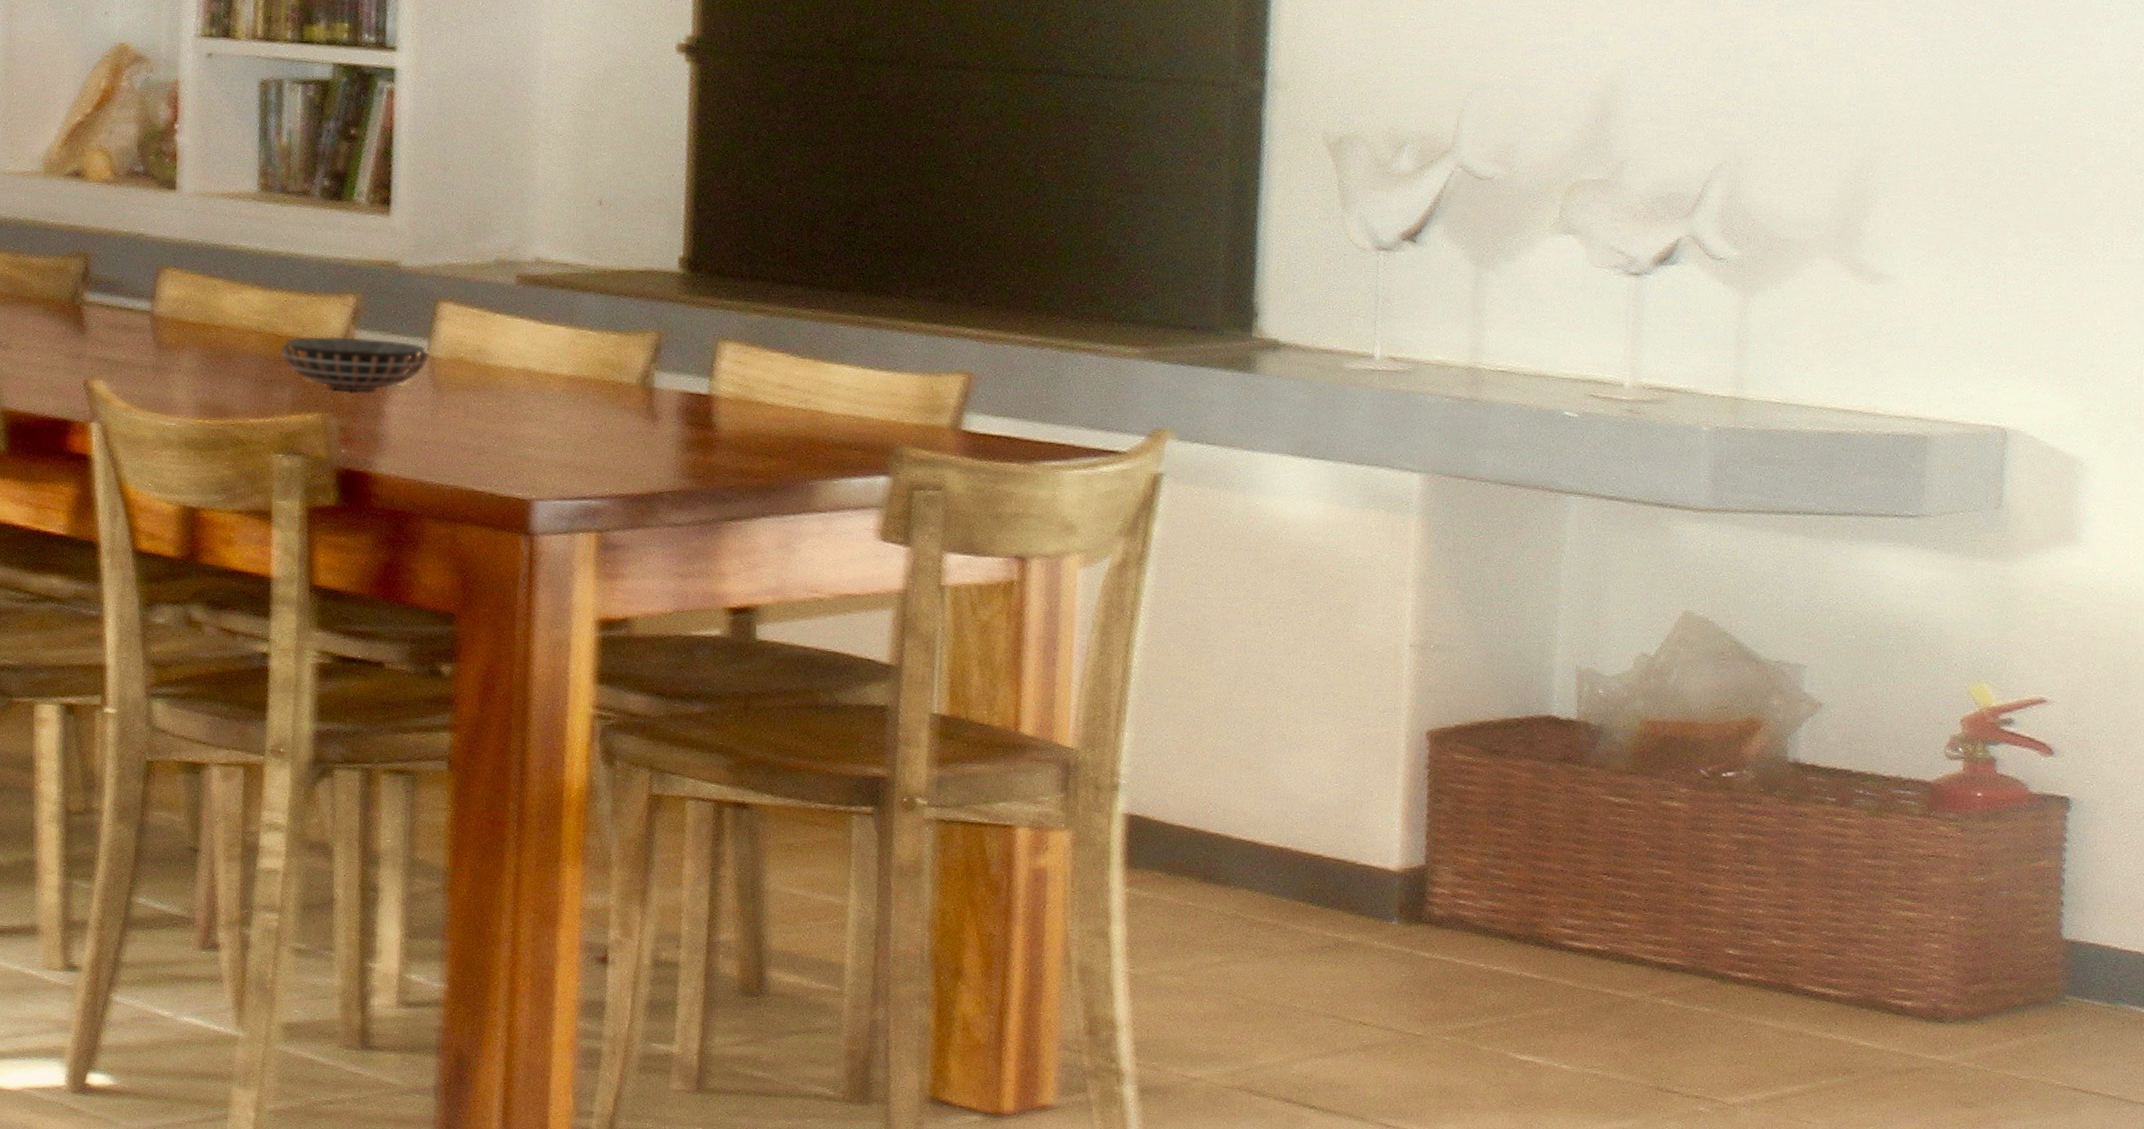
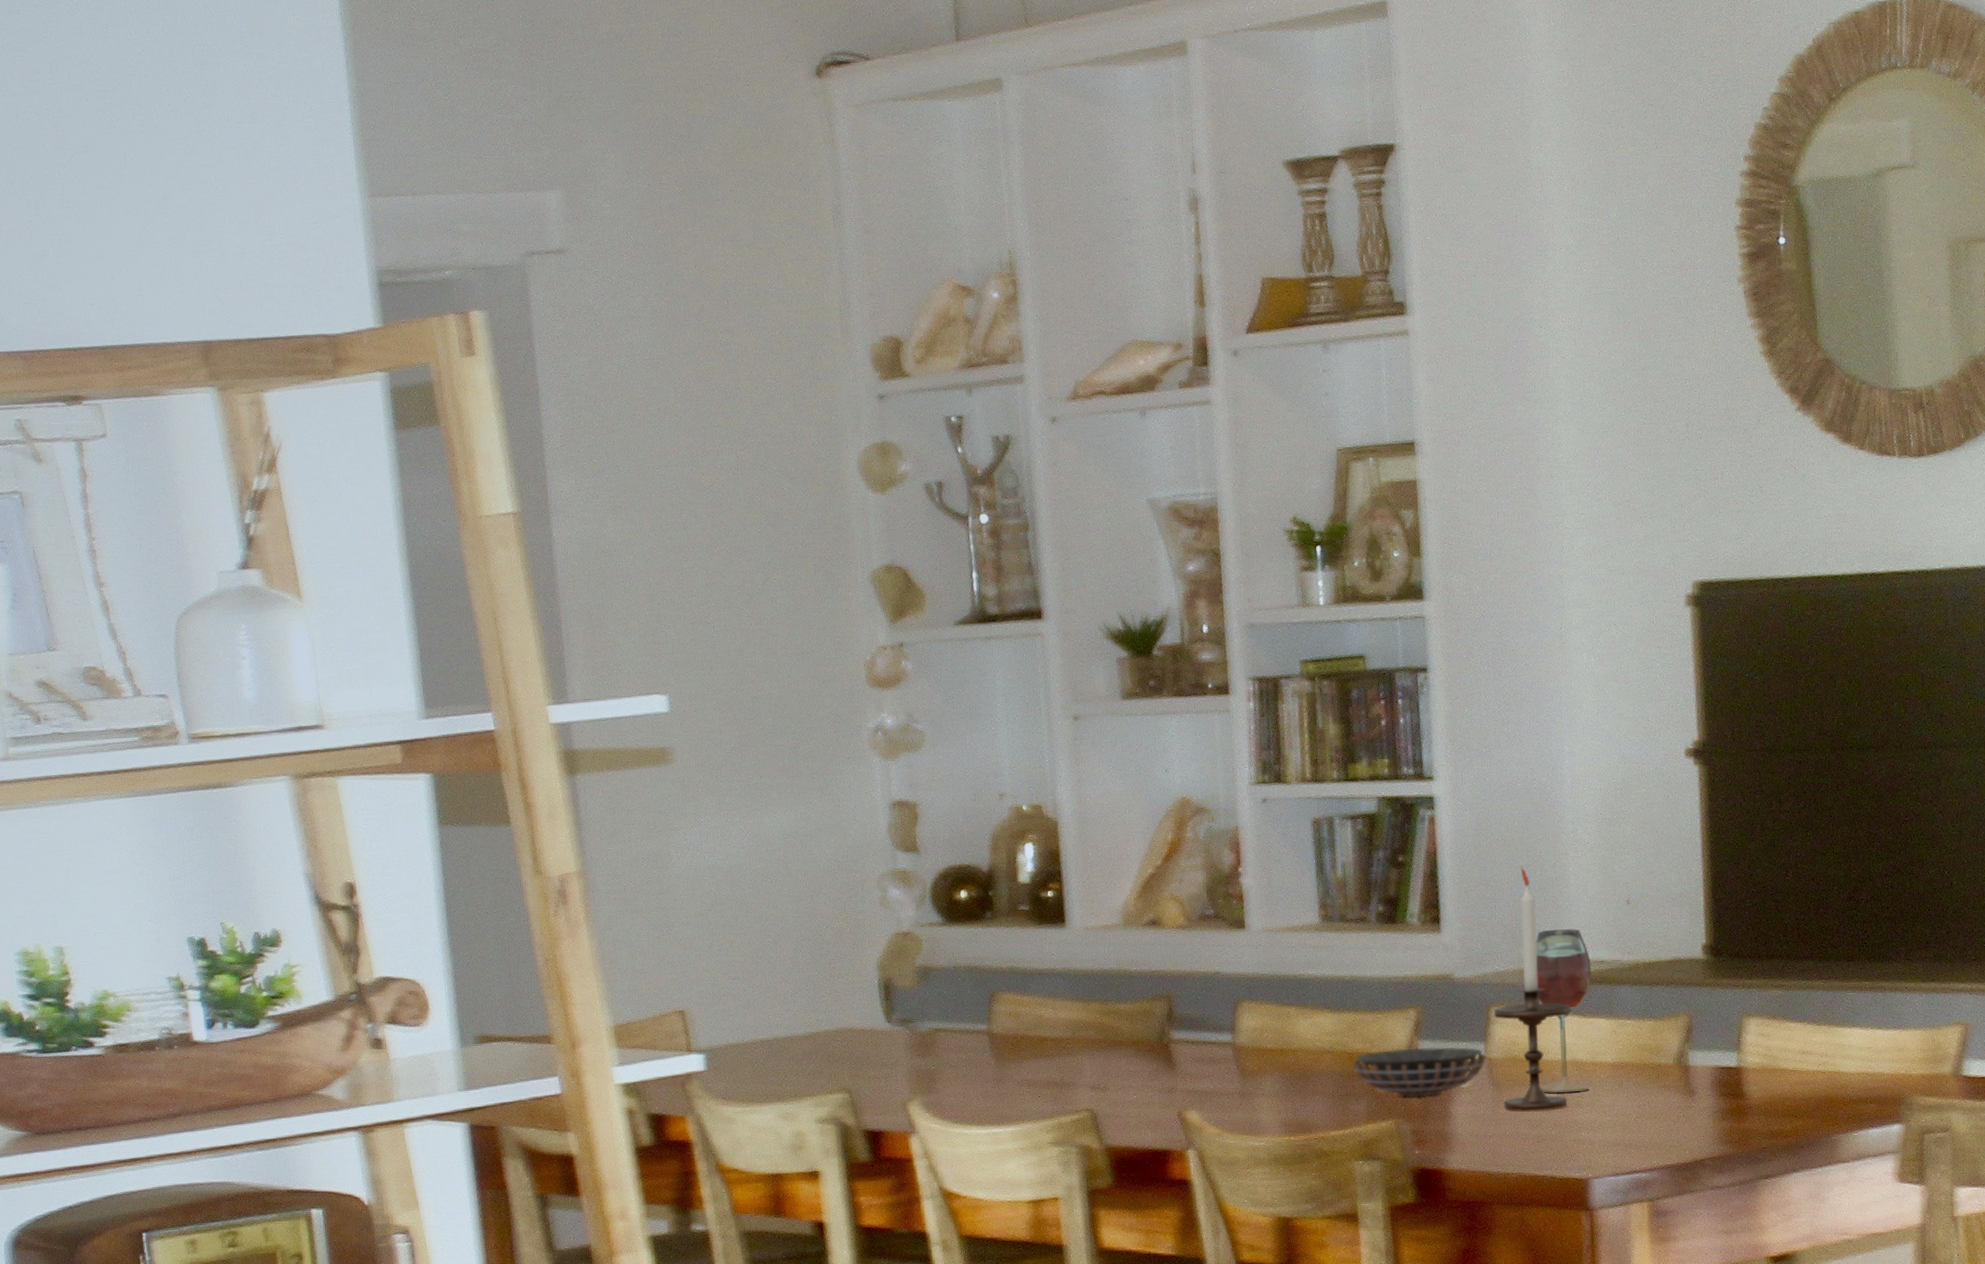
candlestick: none [440,151,526,421] -> present [1493,865,1570,1112]
wineglass: none [485,224,554,403] -> present [1535,929,1592,1093]

